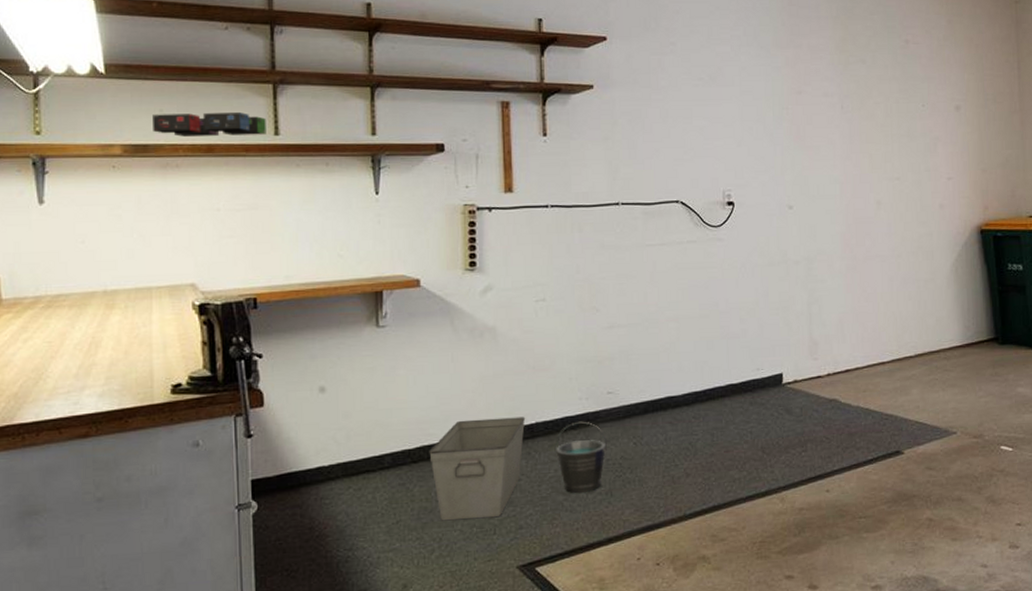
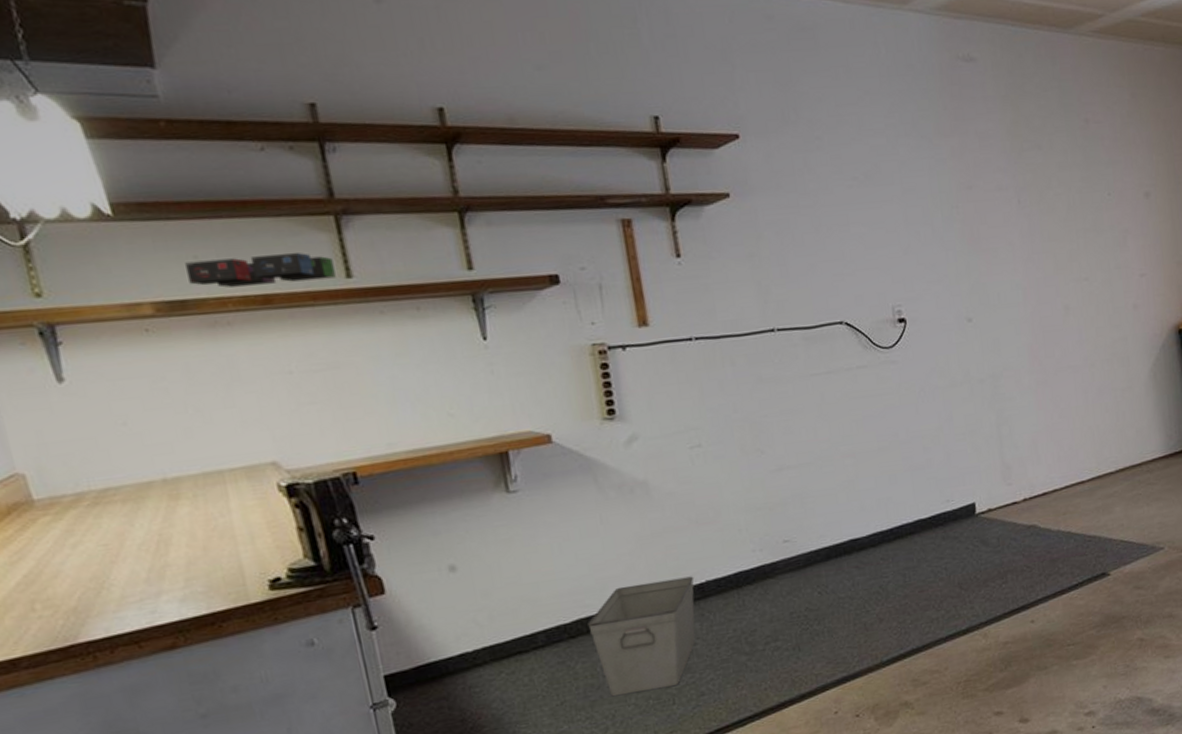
bucket: present [554,421,607,493] -> none [730,575,789,652]

